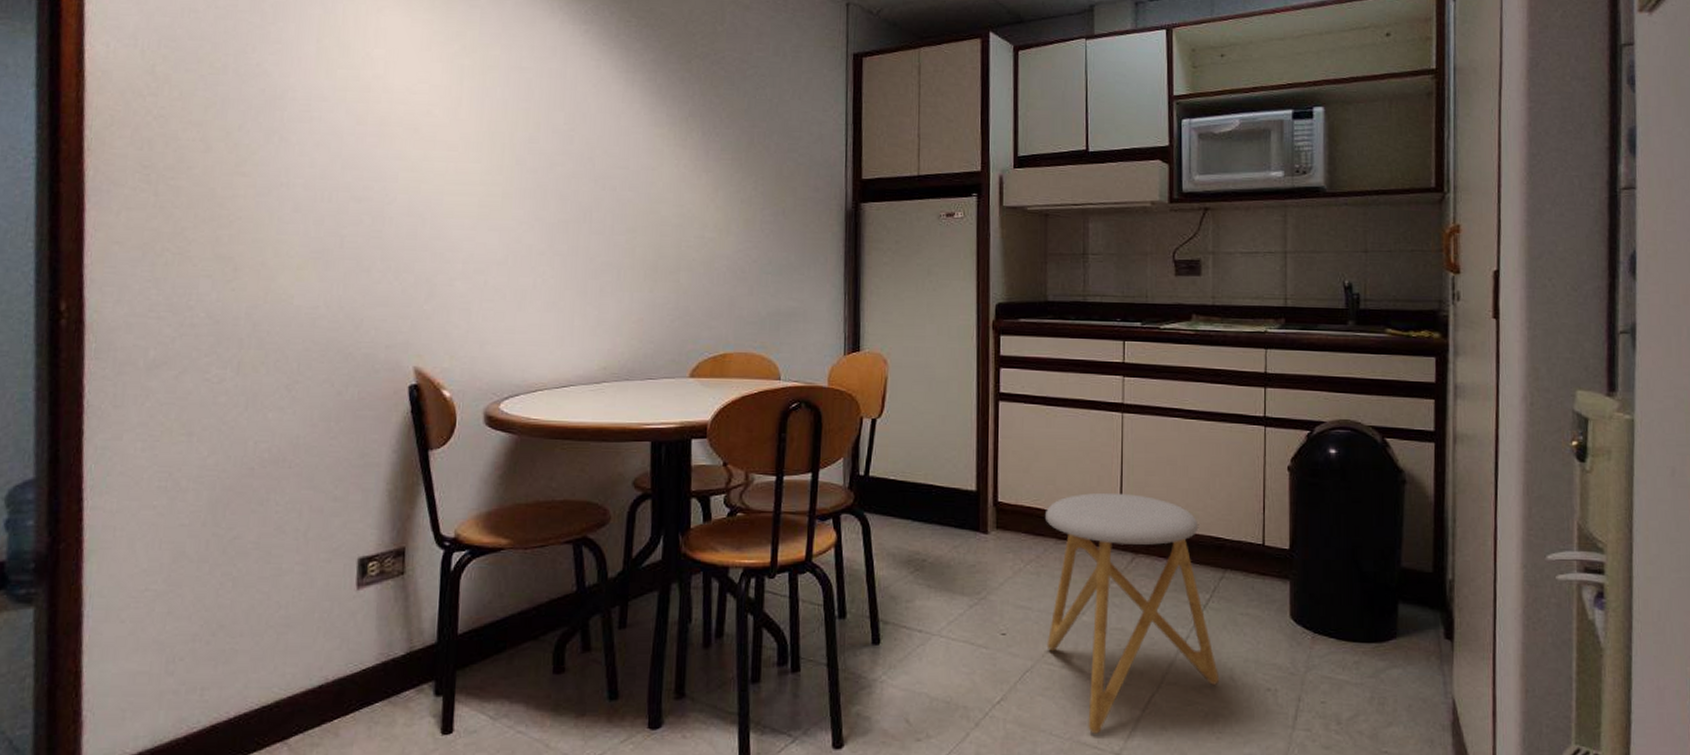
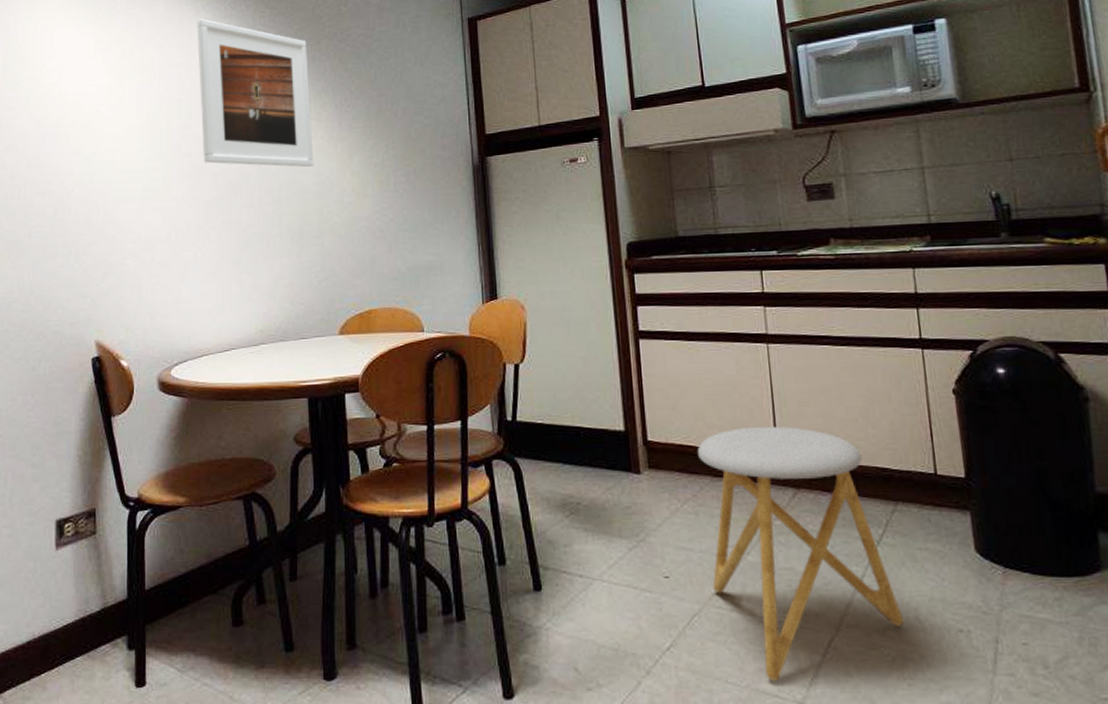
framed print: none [550,20,676,197] -> present [197,19,314,168]

